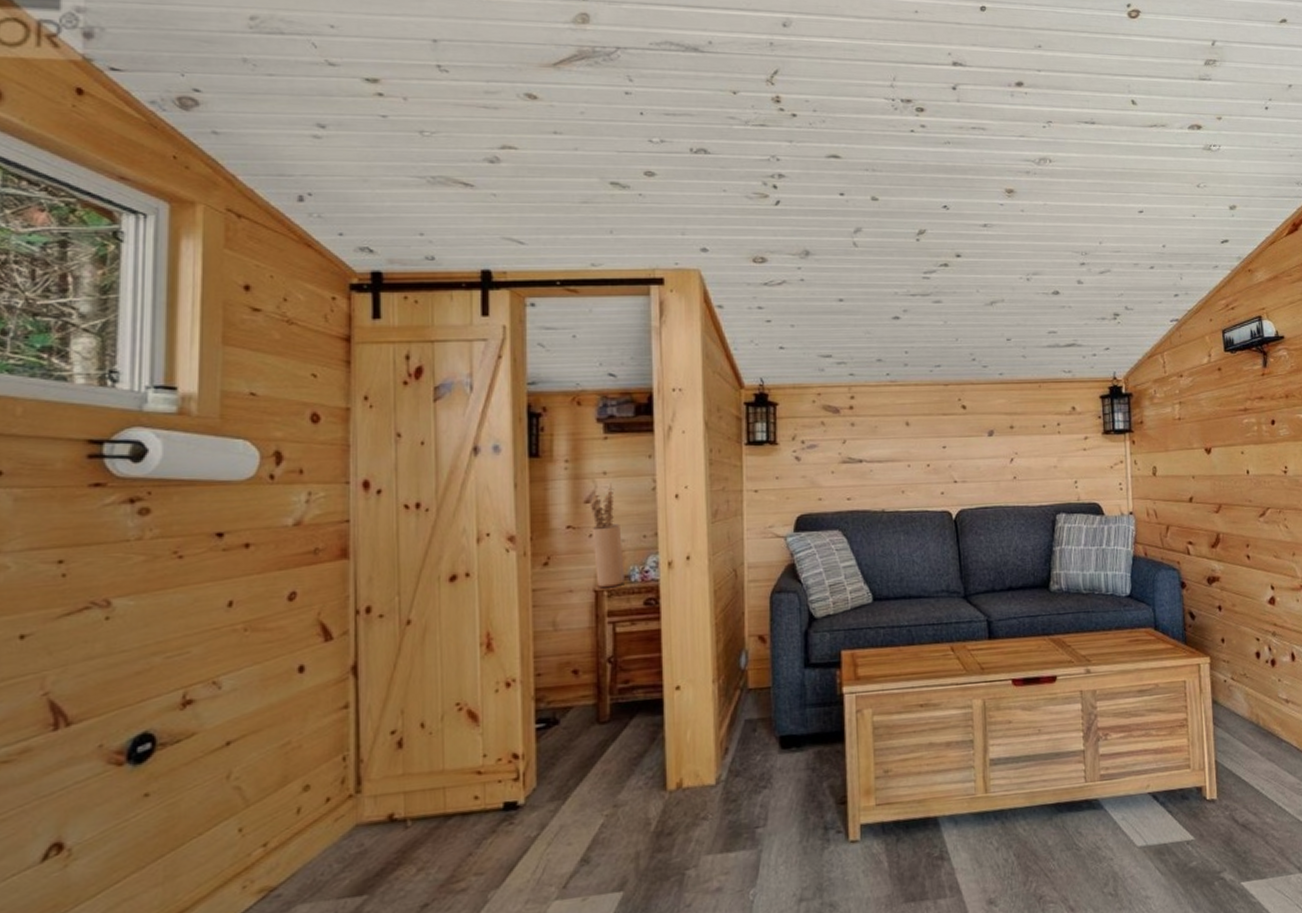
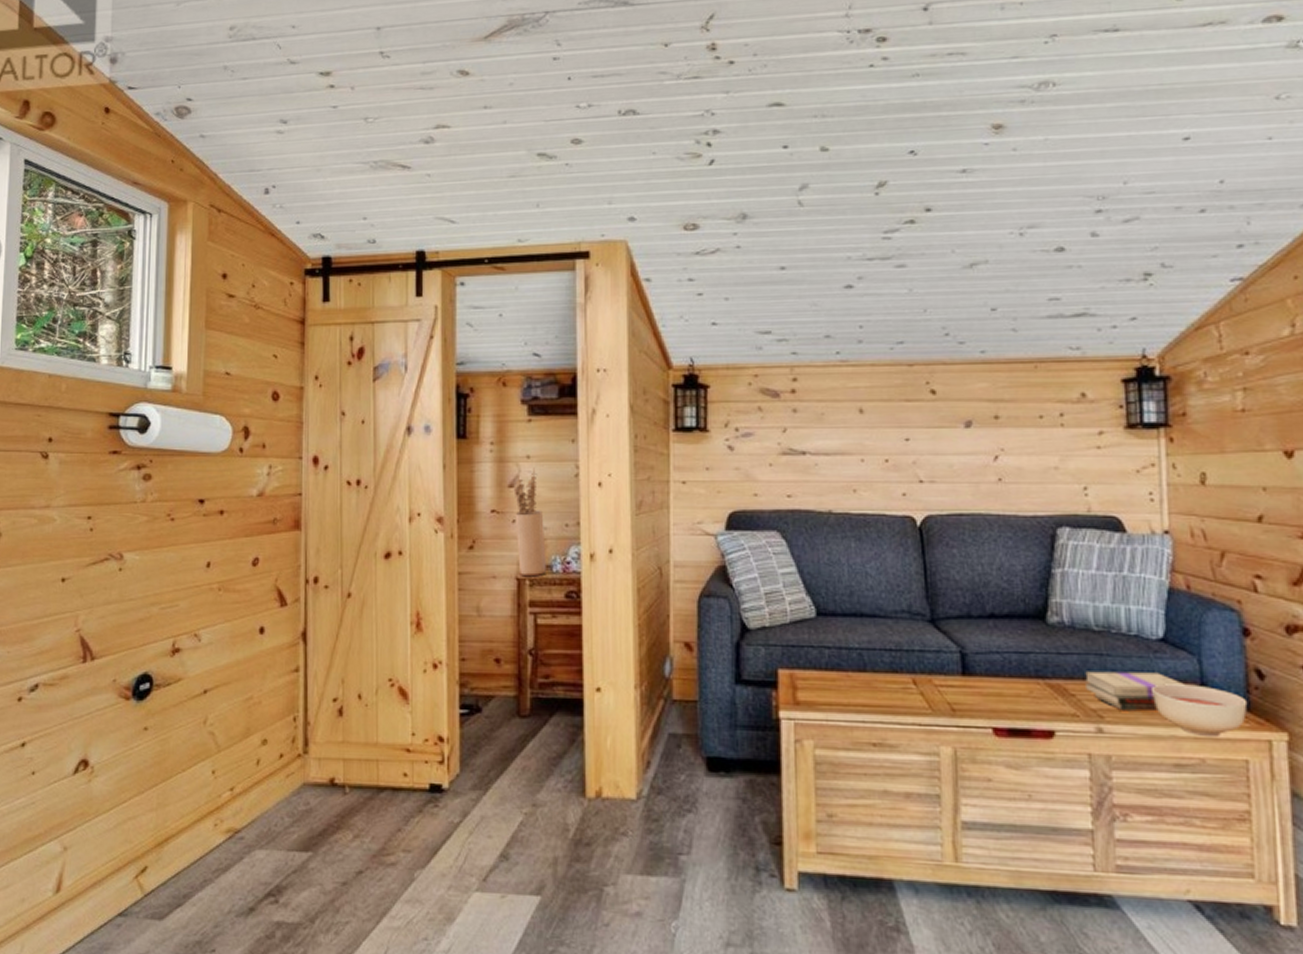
books: none [1077,622,1144,655] -> present [1085,671,1184,712]
bowl: none [1123,628,1185,668] -> present [1152,683,1248,738]

